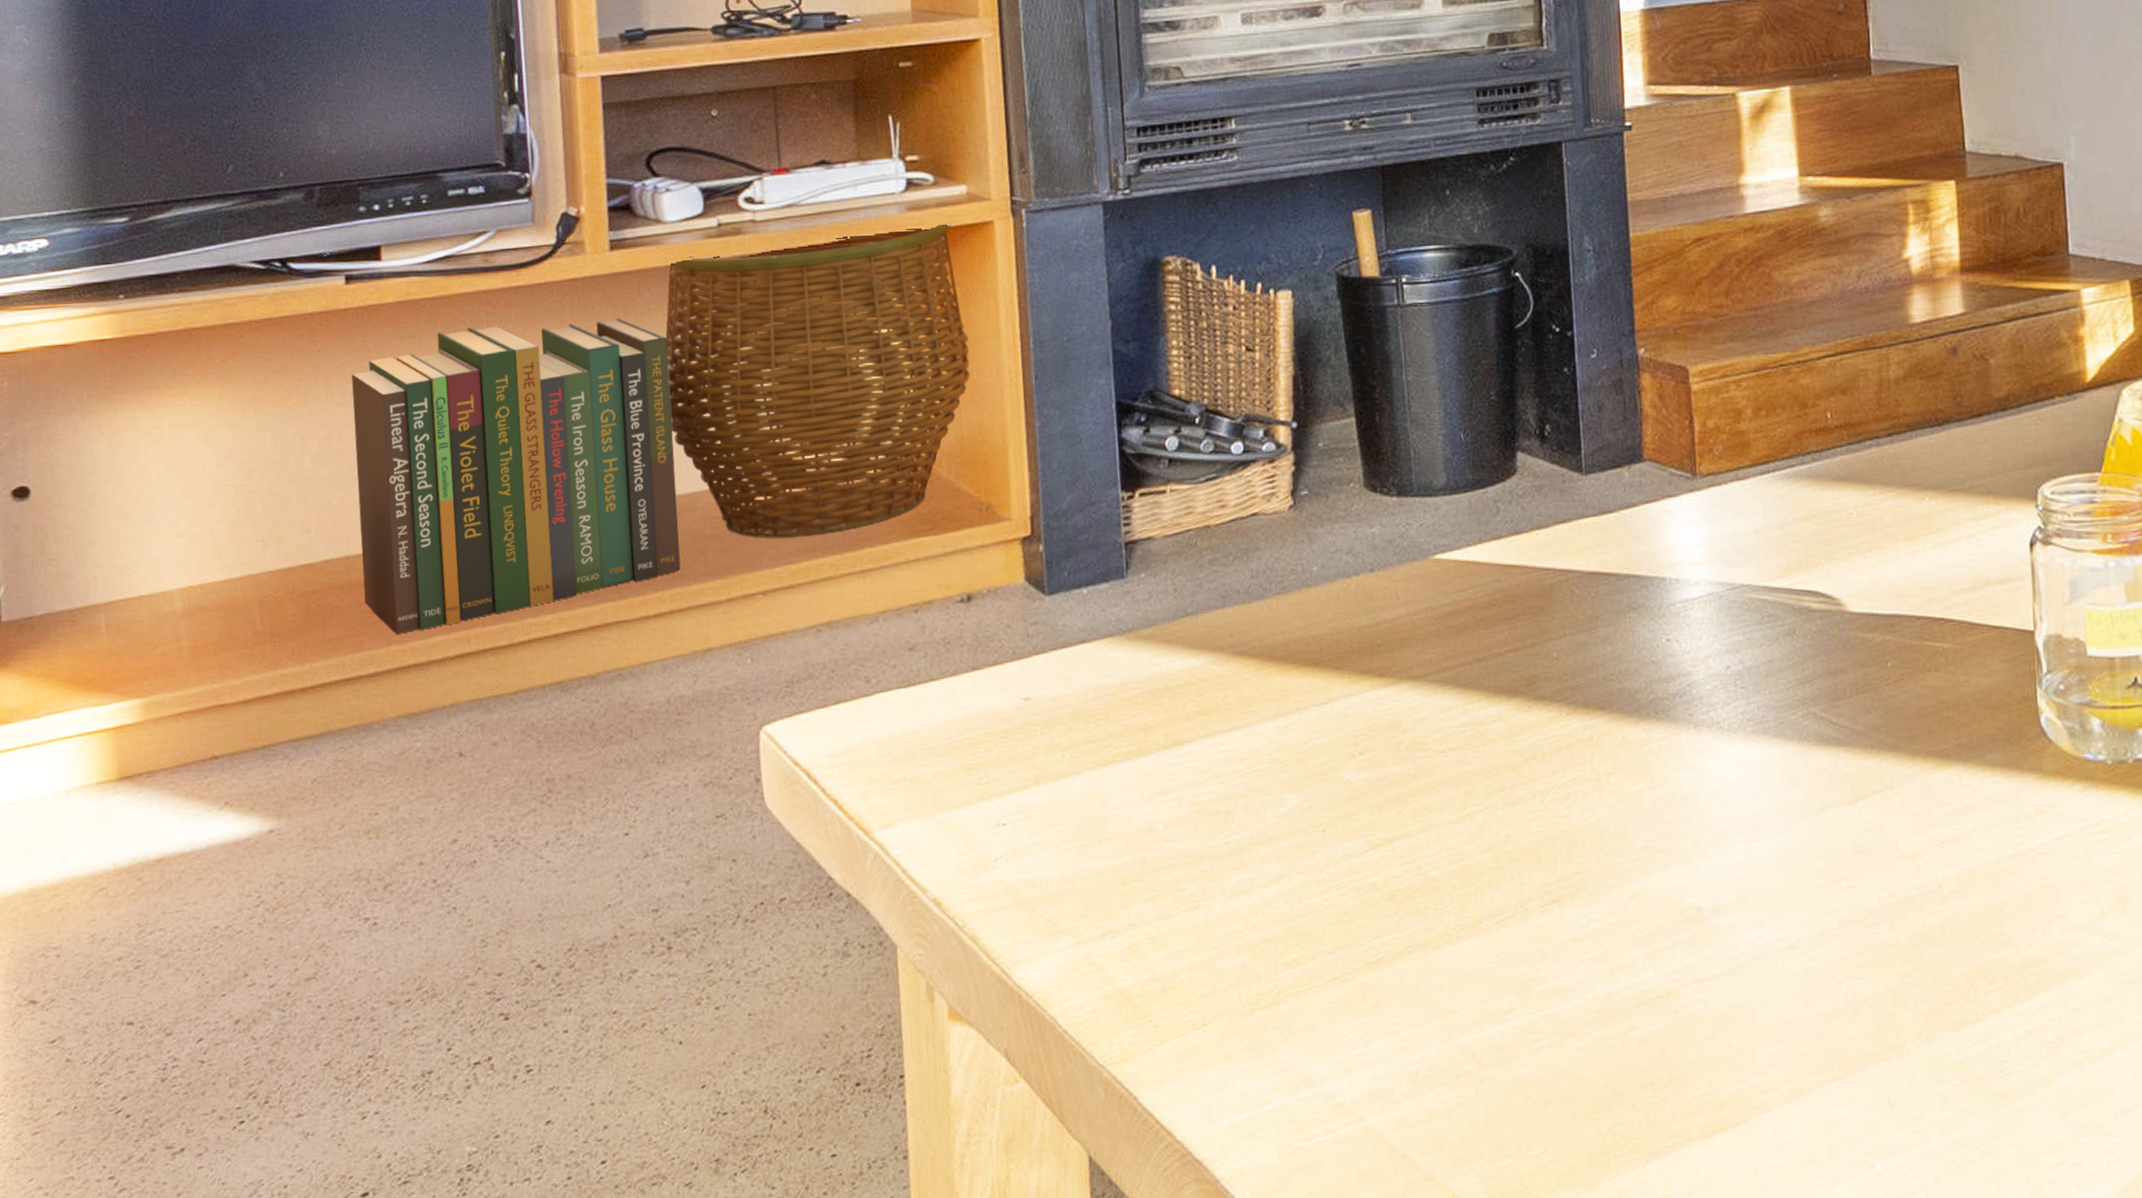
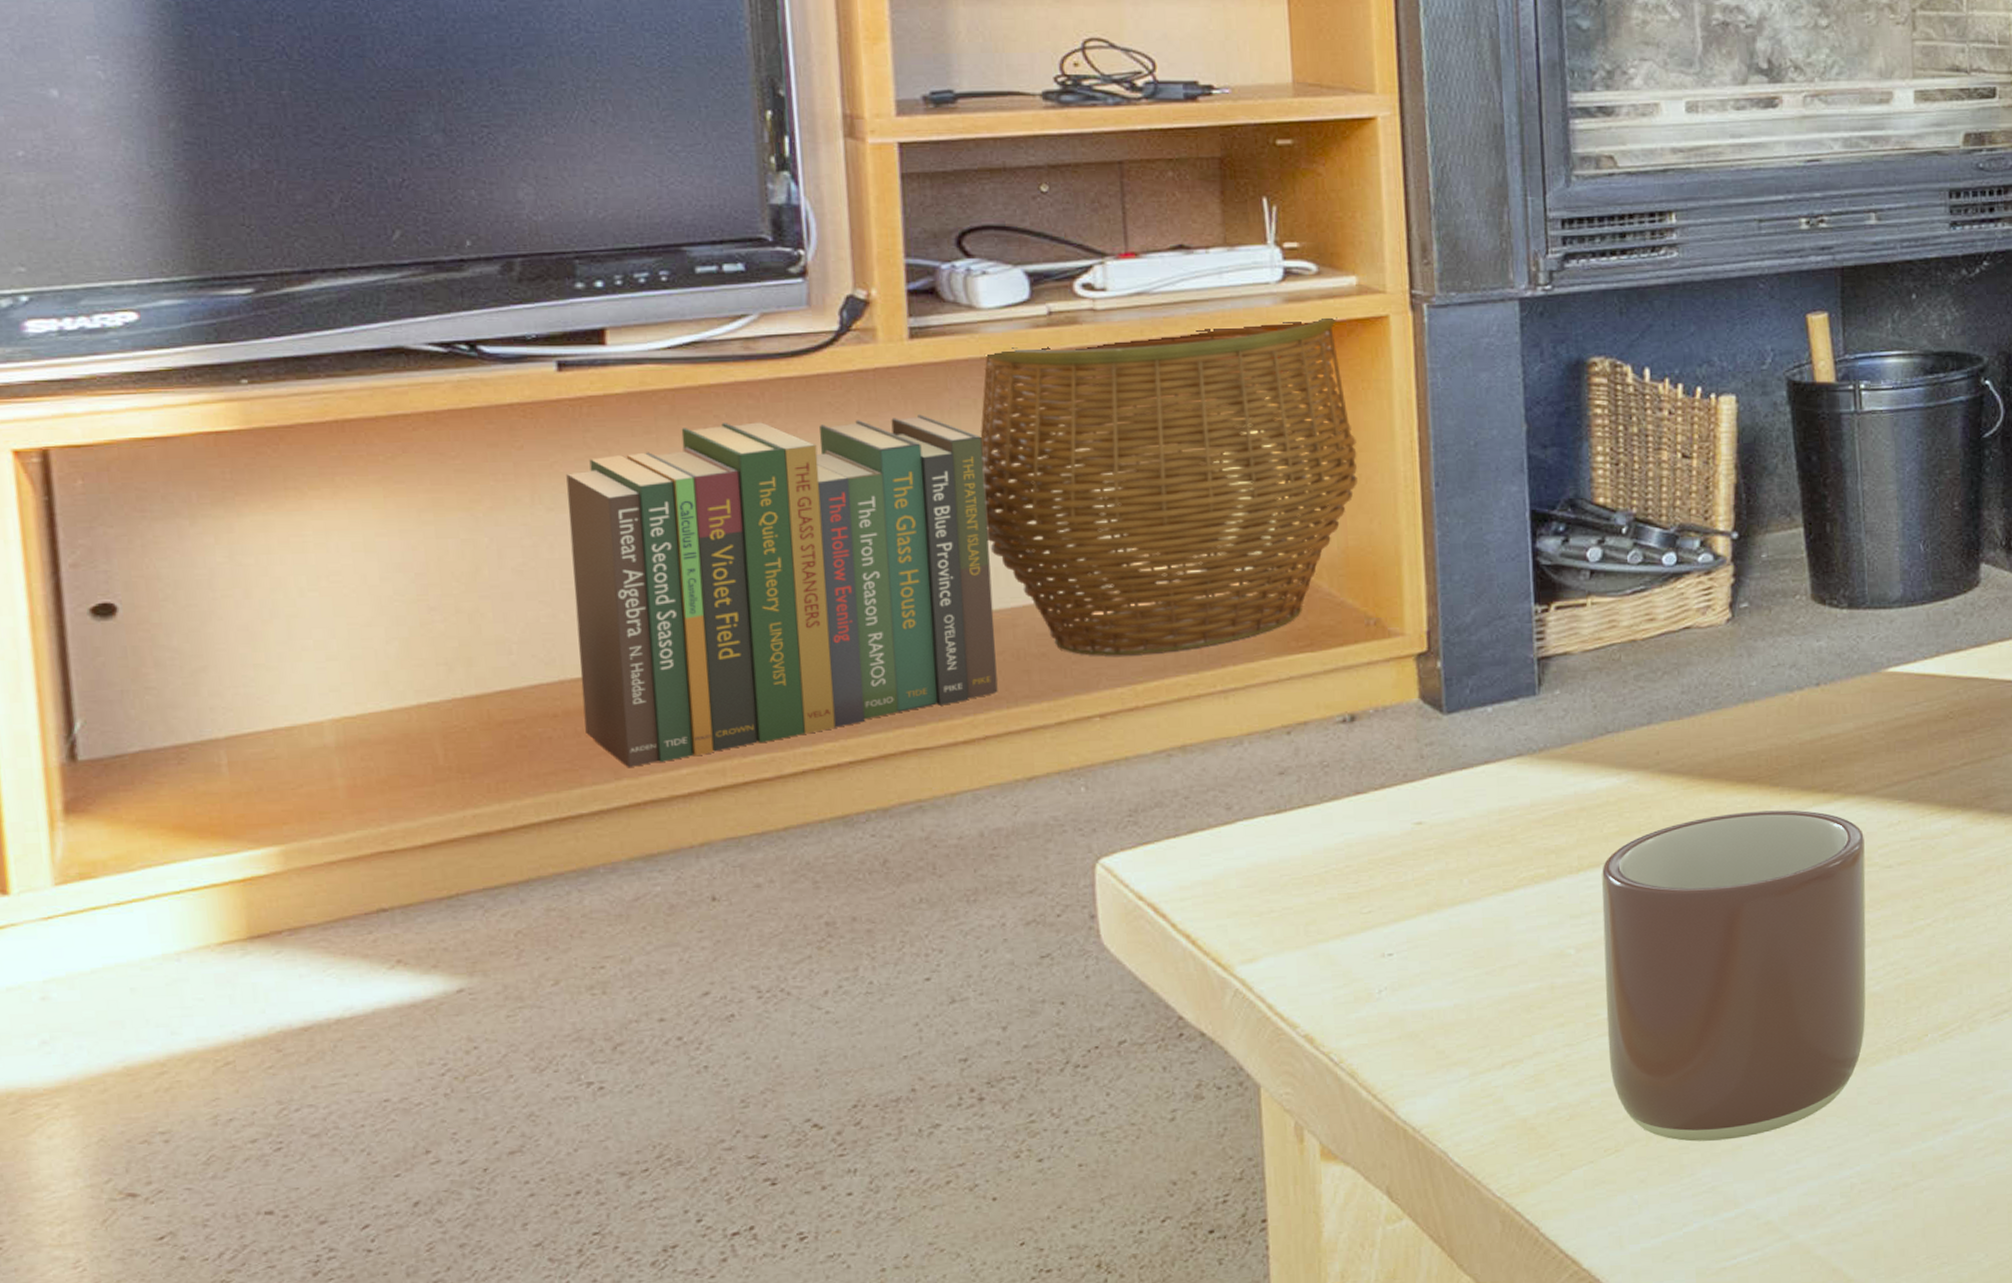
mug: none [1185,693,1425,1019] -> present [1601,810,1866,1142]

